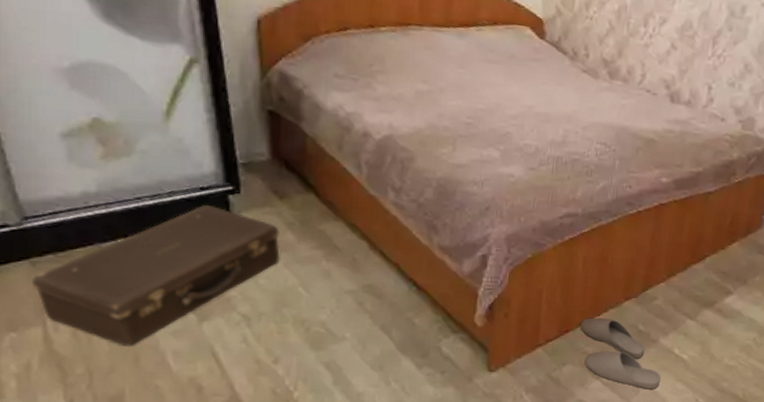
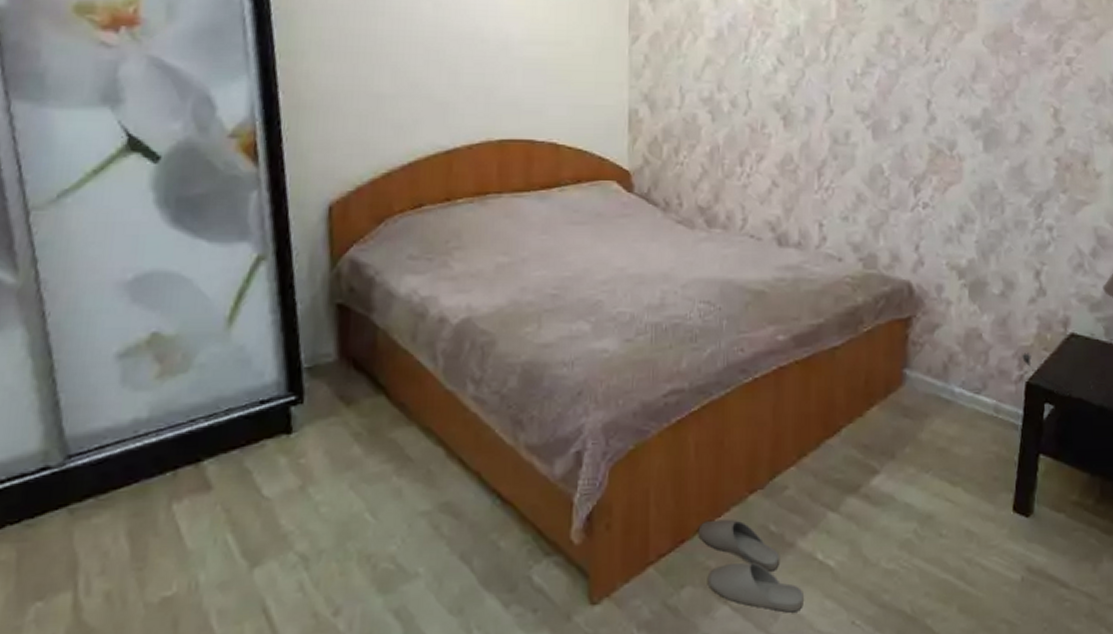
suitcase: present [31,204,280,345] -> none [66,420,345,607]

